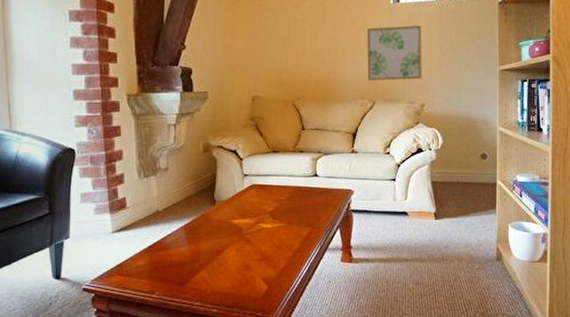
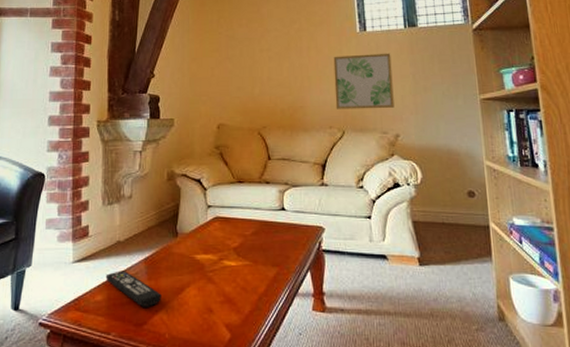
remote control: none [146,237,202,268] -> present [105,271,161,307]

